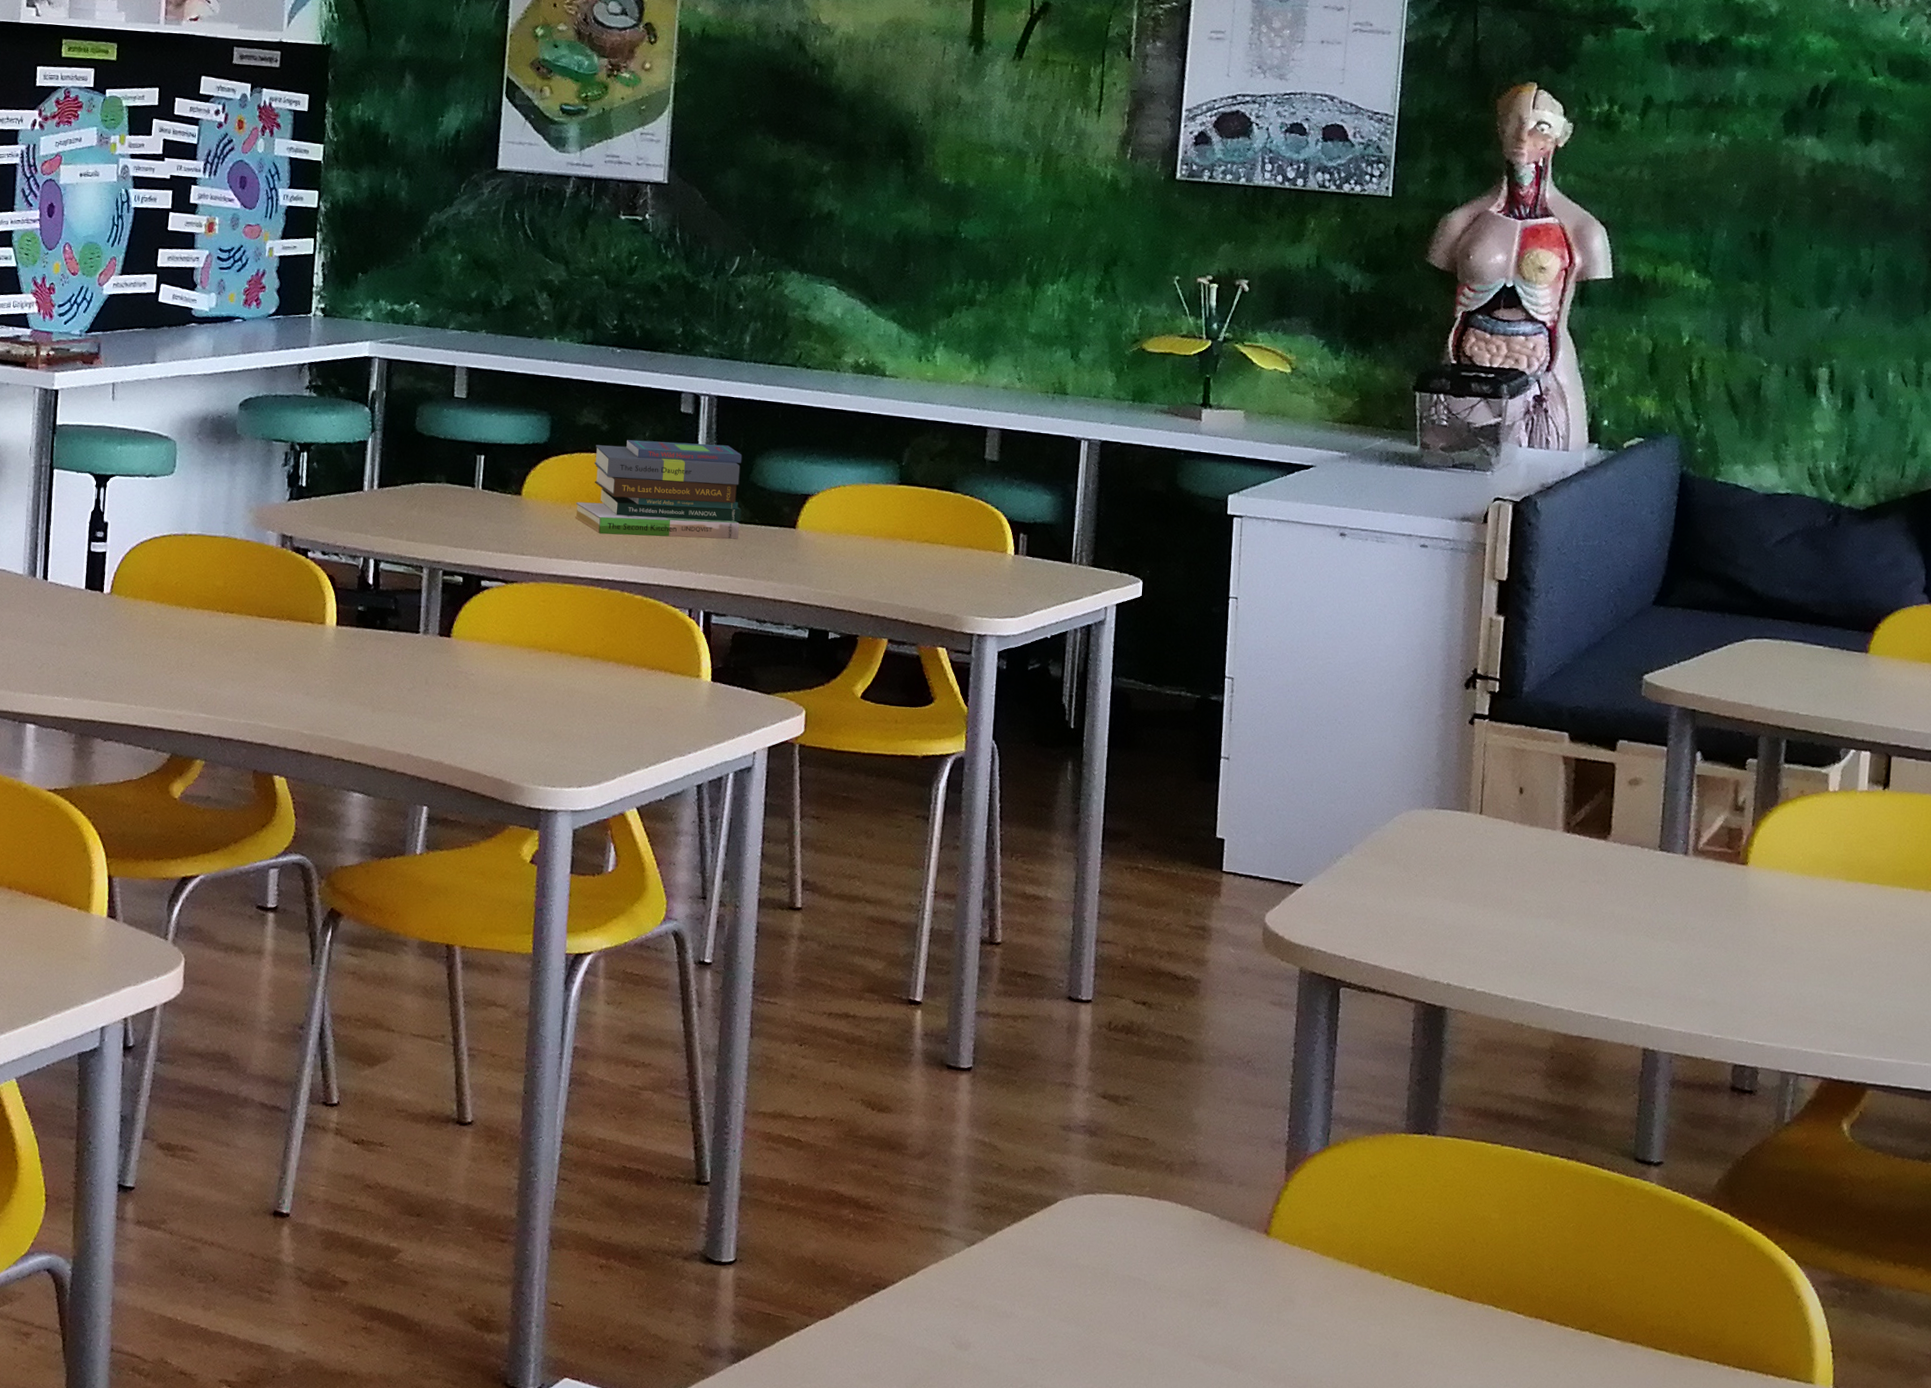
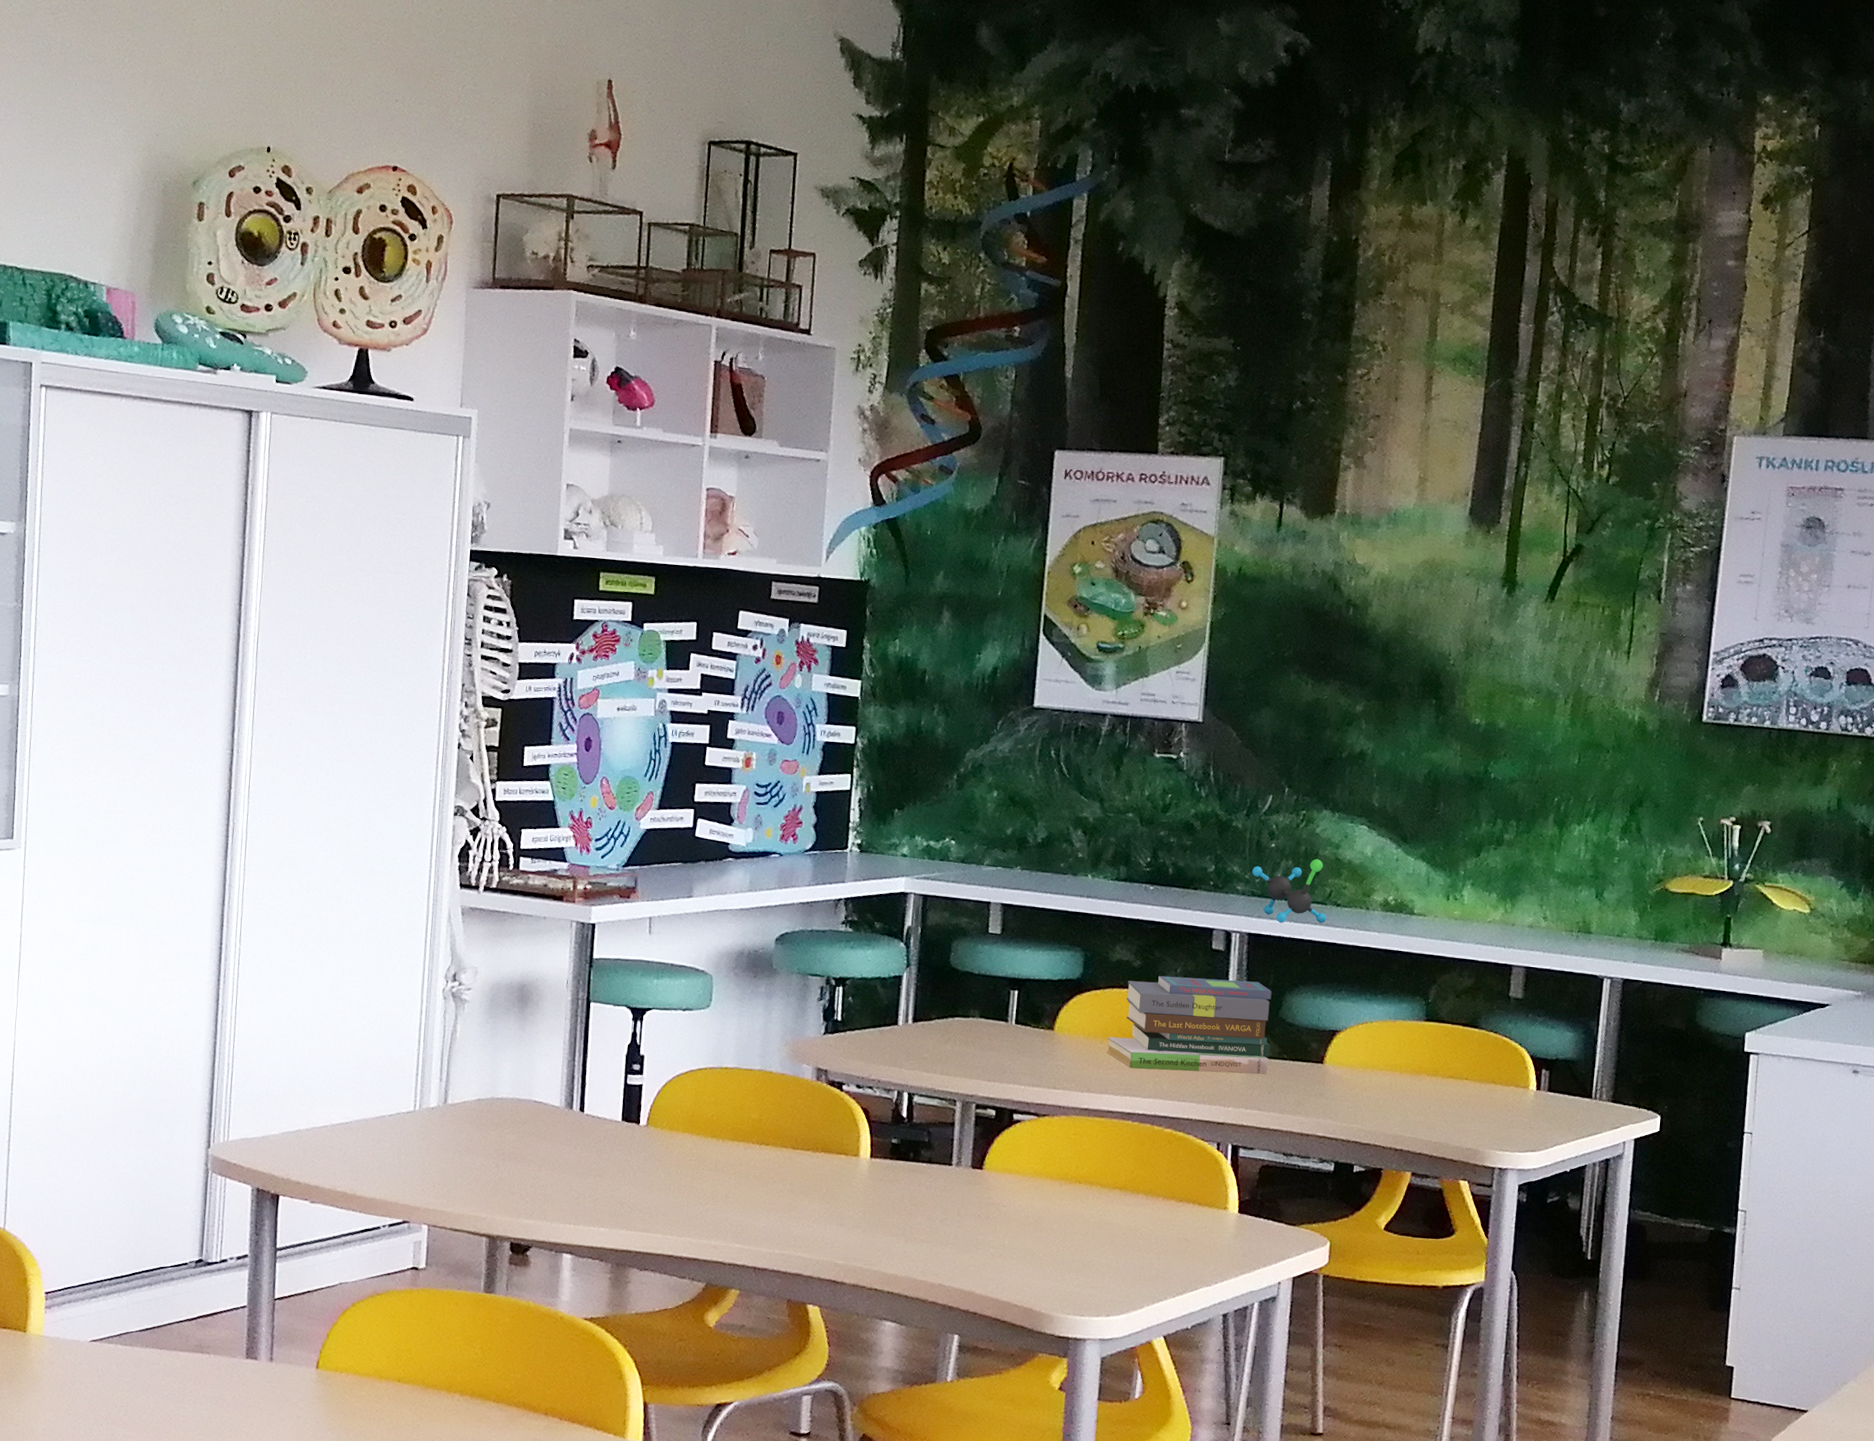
molecular model: none [720,320,797,386] -> present [1252,859,1327,924]

